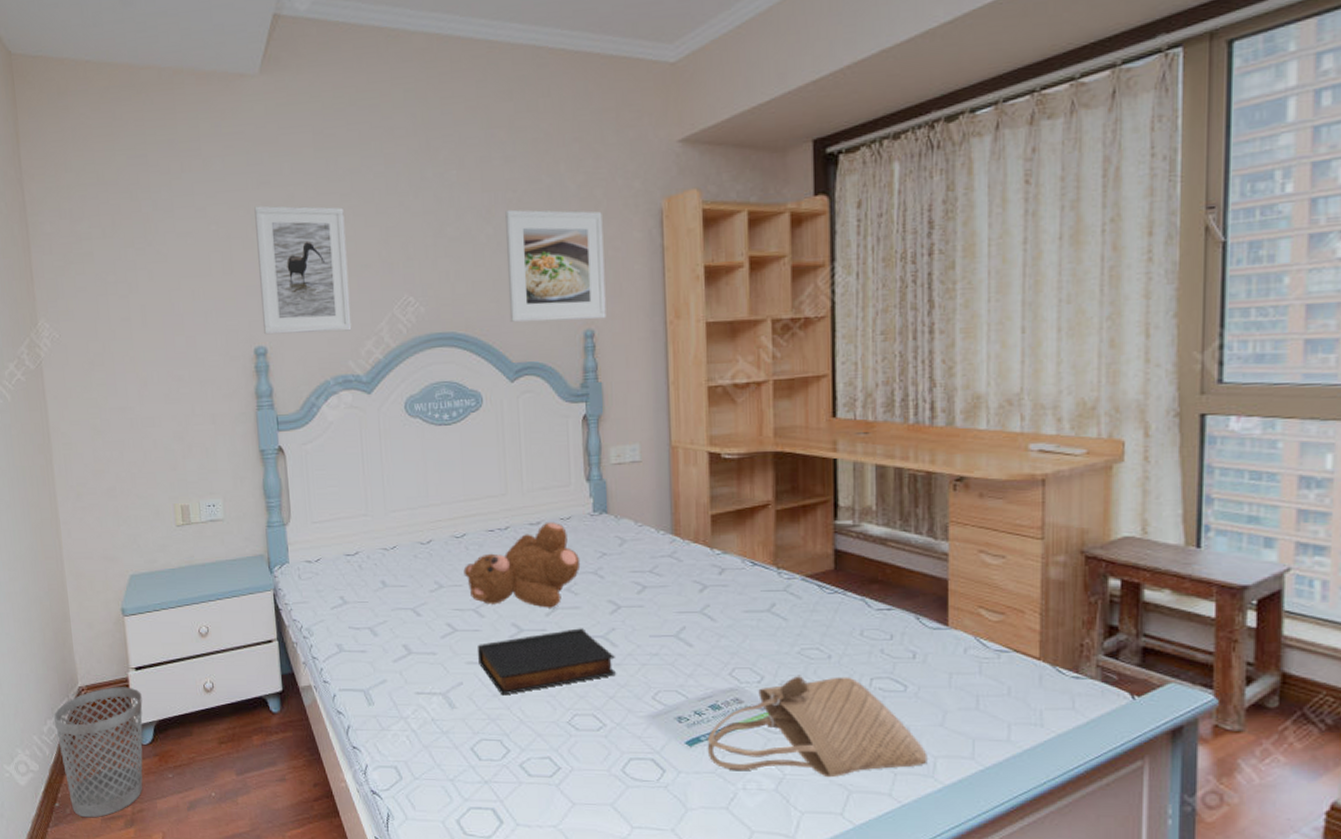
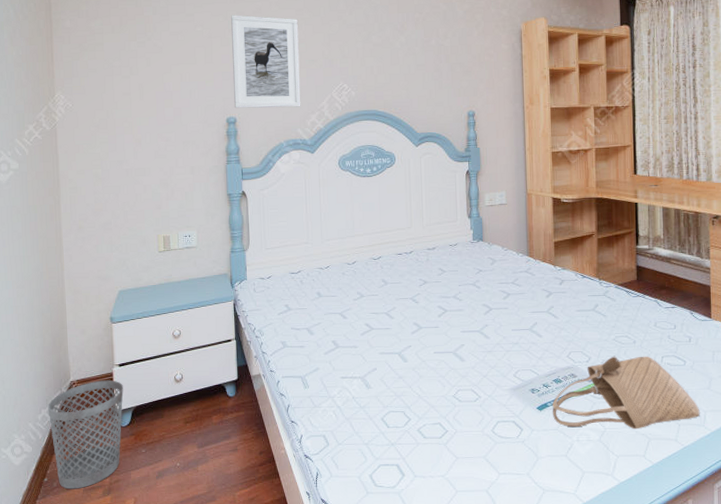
teddy bear: present [463,521,581,608] -> none [379,247,464,311]
book: present [477,628,617,696] -> none [387,325,489,377]
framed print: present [505,209,606,323] -> none [414,25,483,105]

